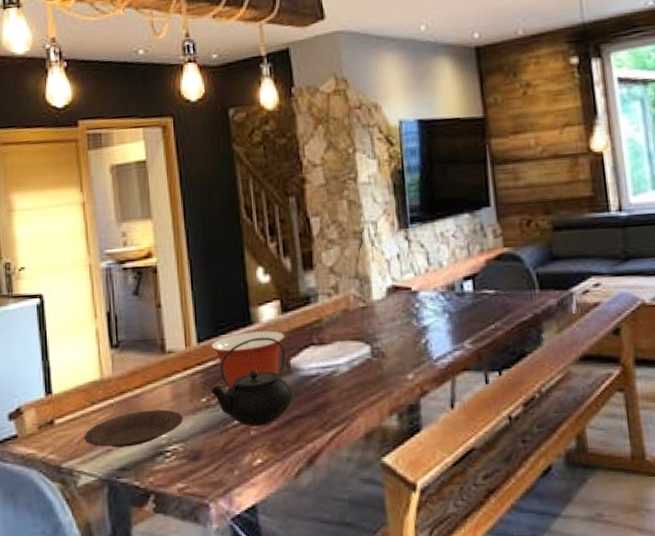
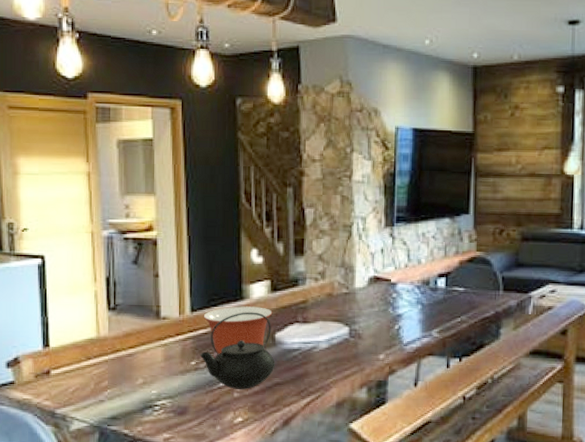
plate: present [84,409,183,448] -> none [78,368,173,399]

